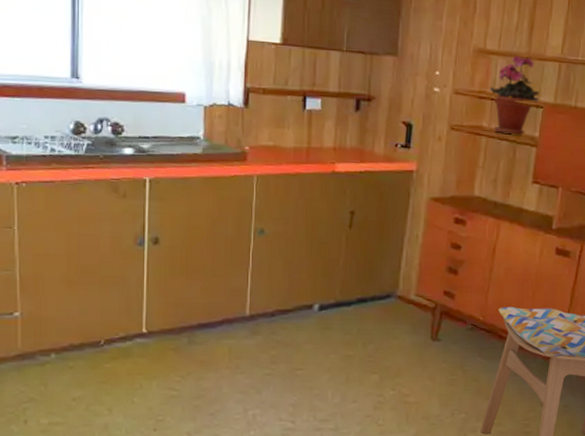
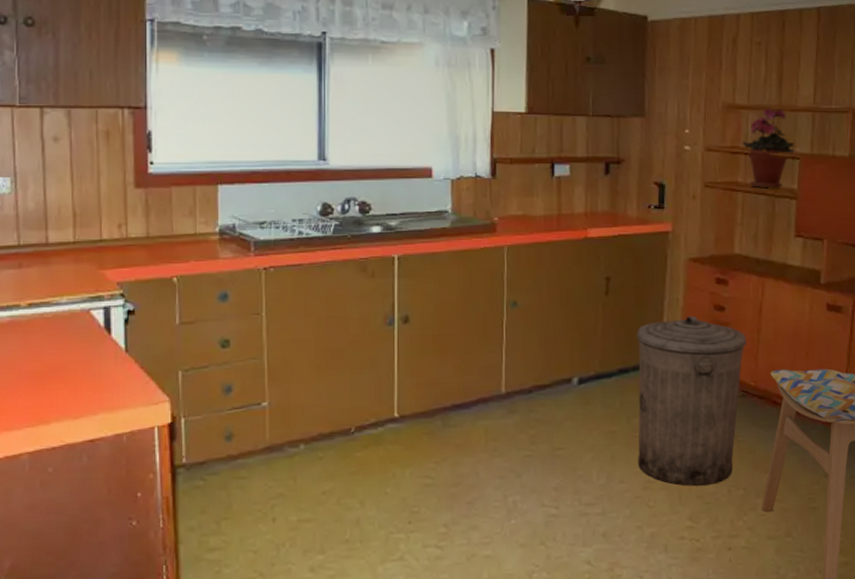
trash can: none [371,252,479,408] -> present [636,315,746,486]

